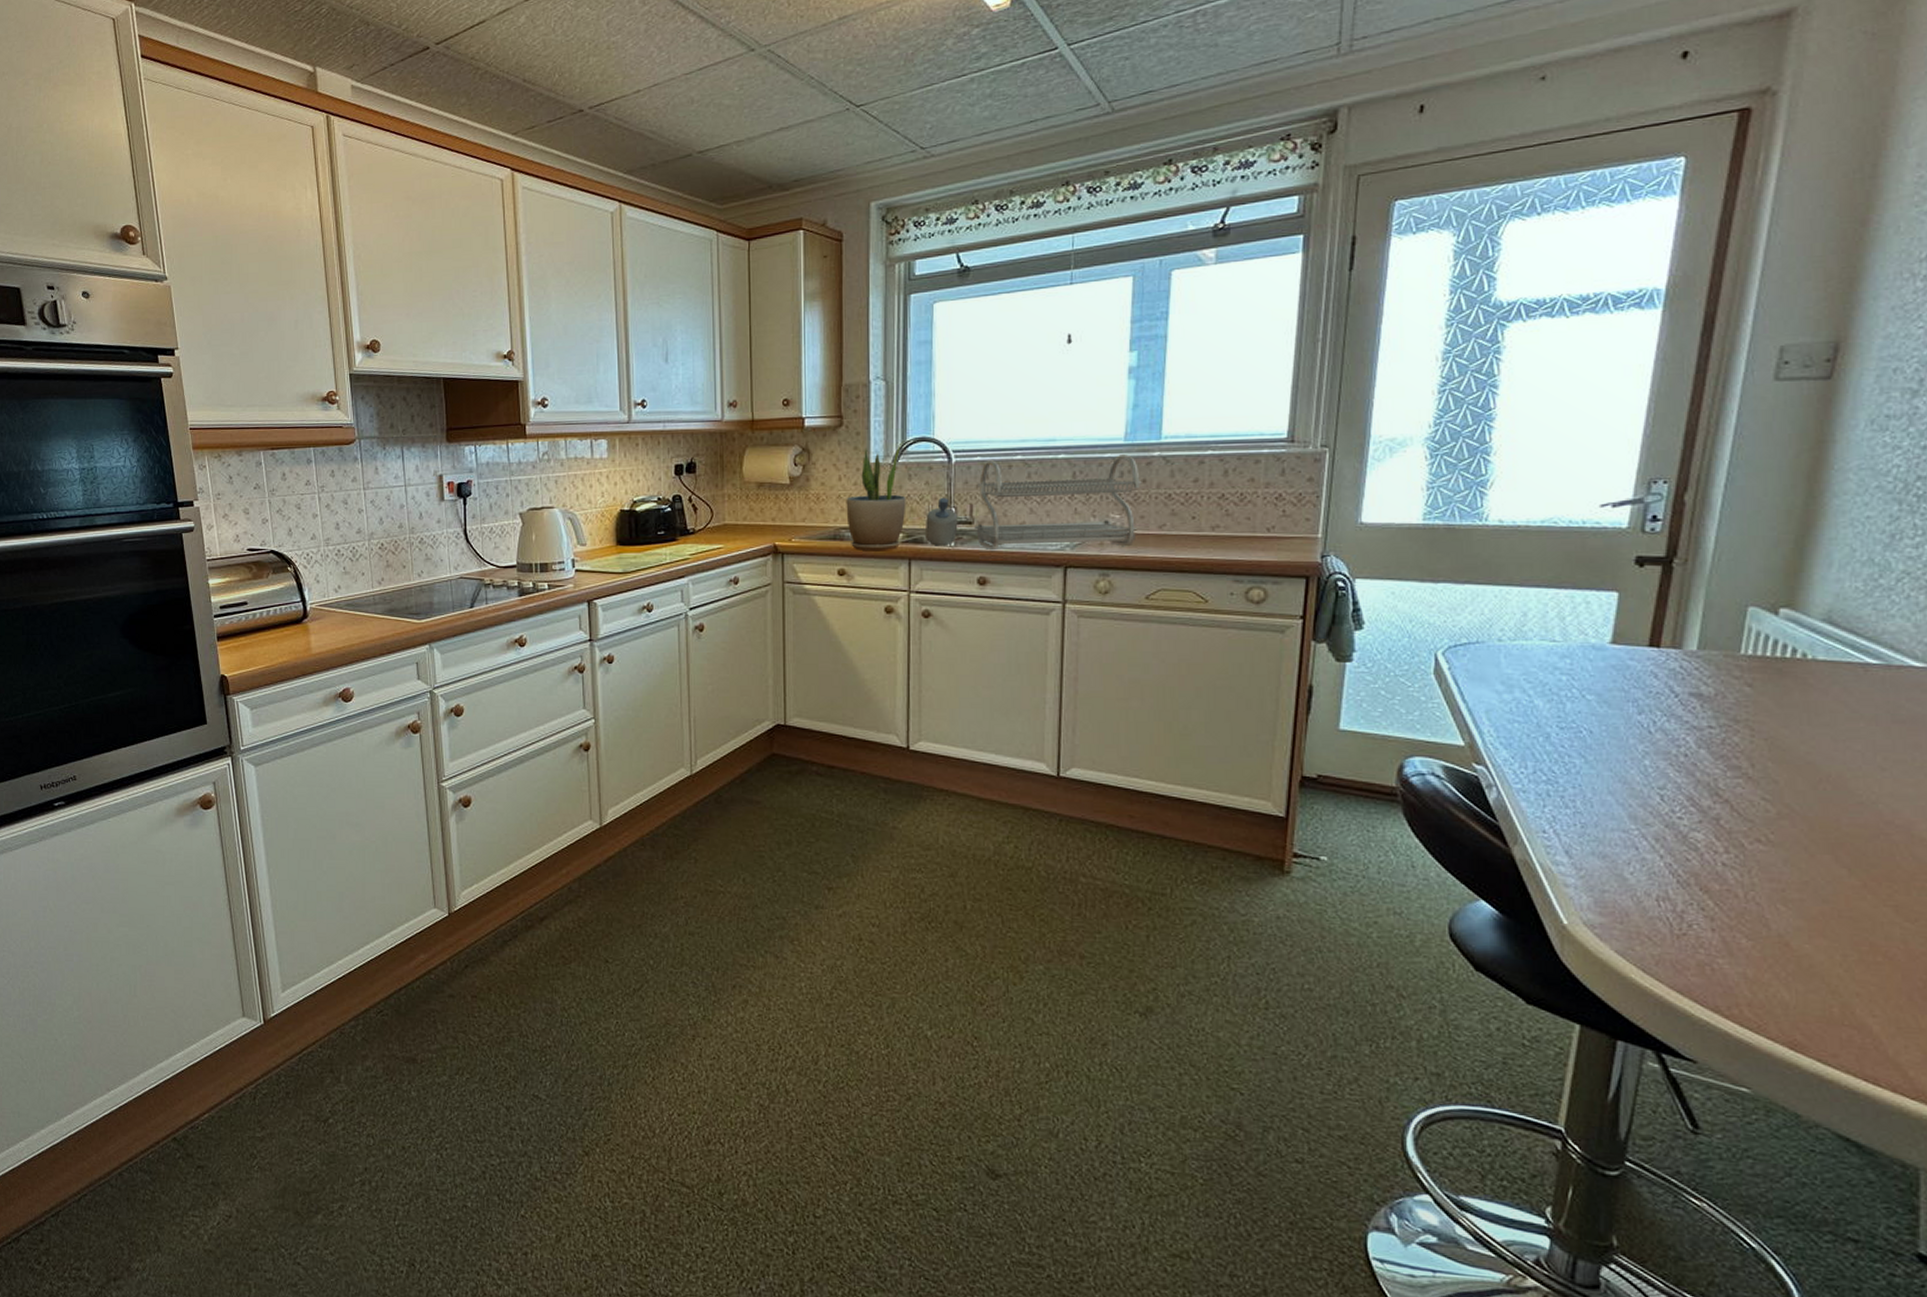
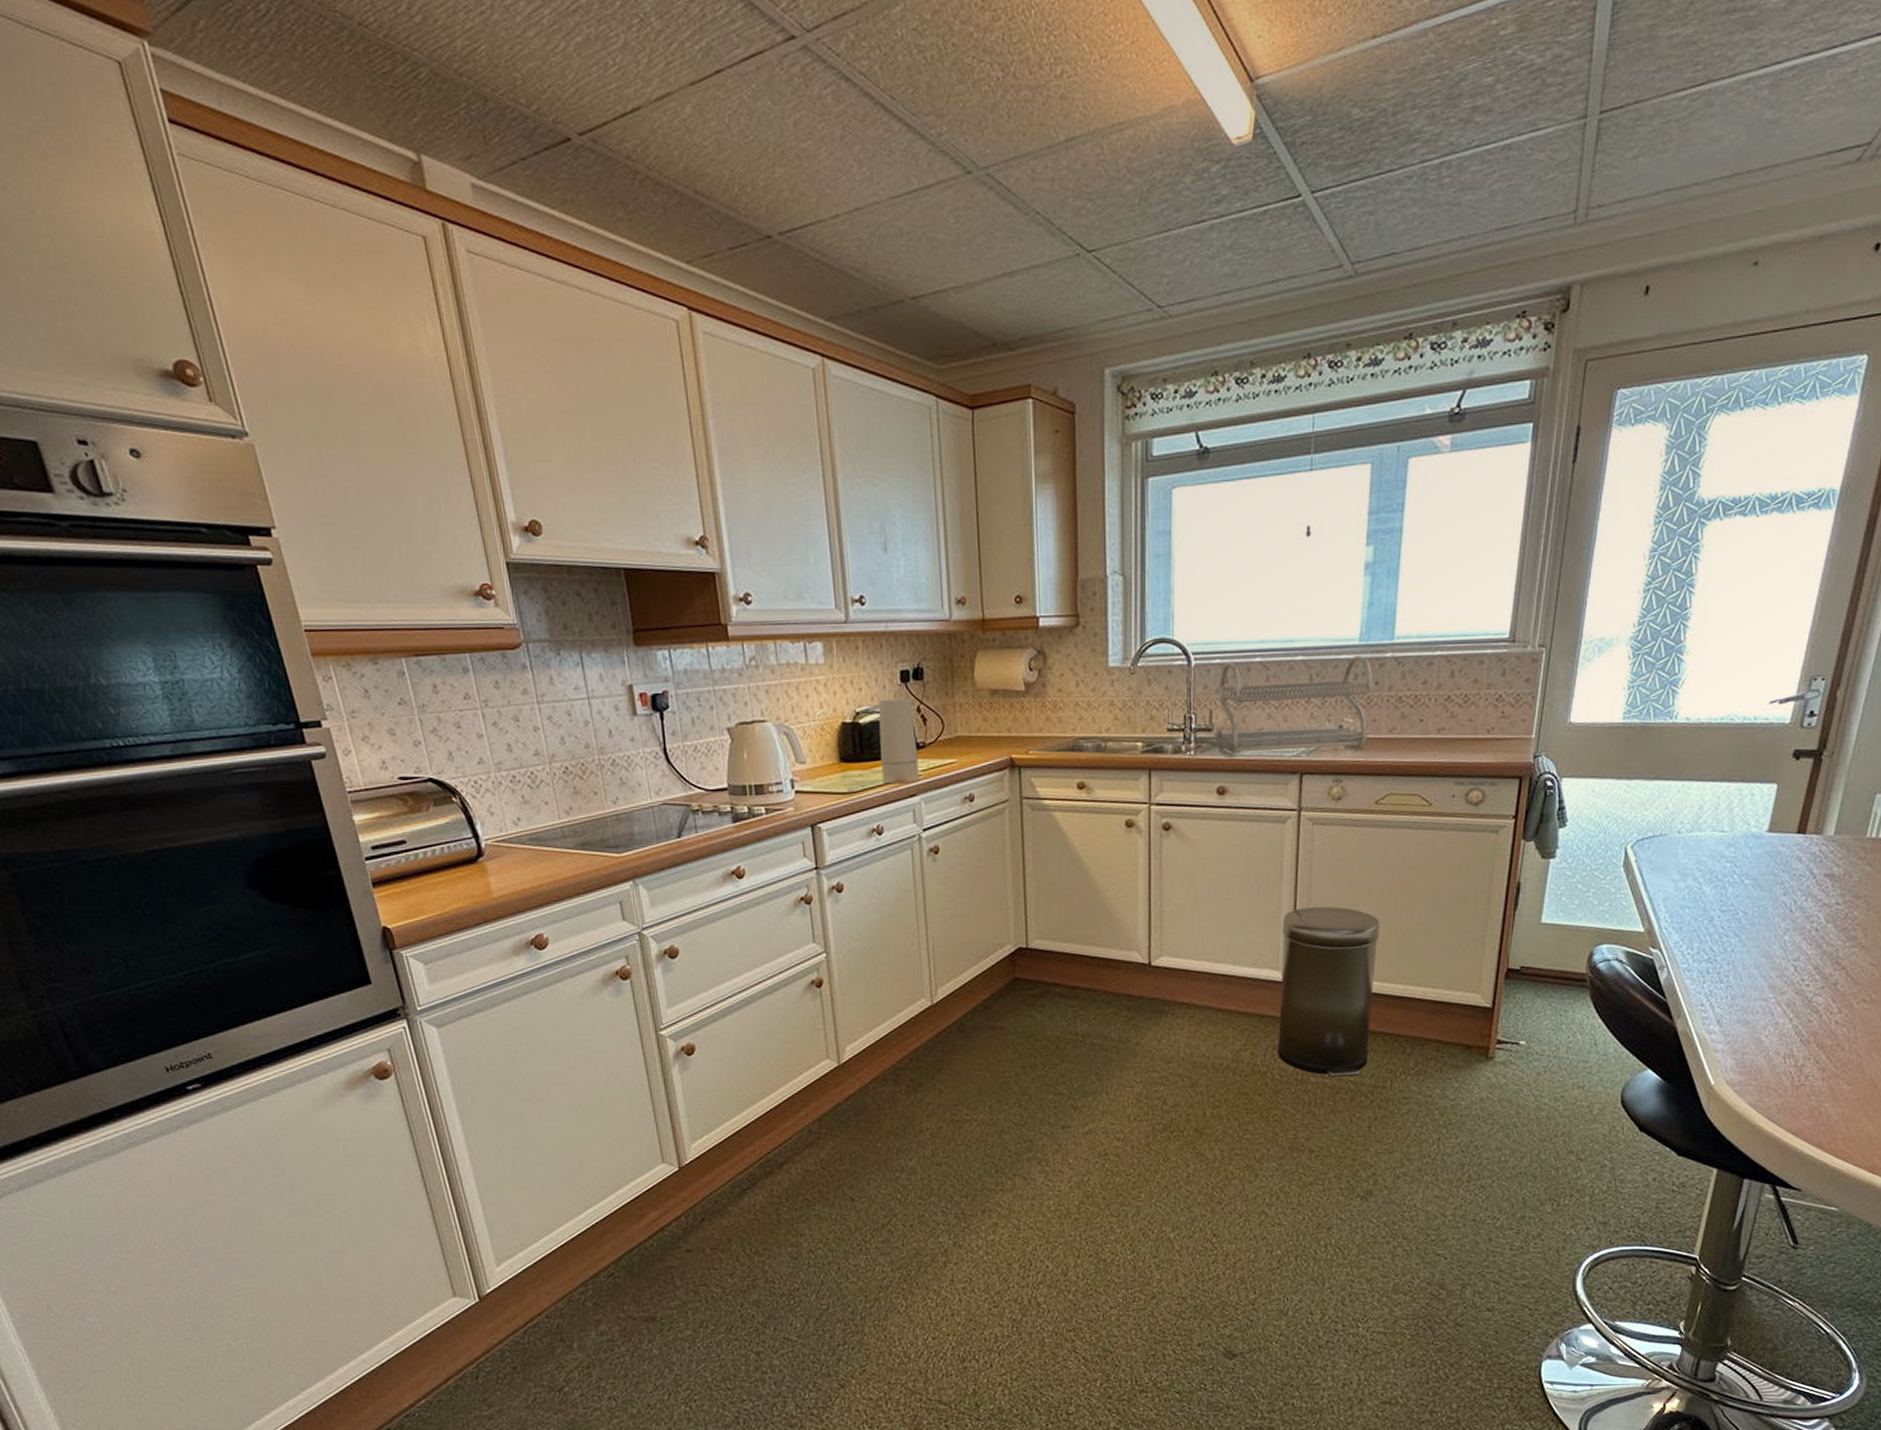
canister: none [654,489,688,566] -> present [878,698,919,785]
potted plant: present [846,441,906,552] -> none [1084,642,1146,763]
soap dispenser: present [924,497,958,546] -> none [1164,703,1198,755]
pedal bin: none [1044,699,1154,881] -> present [1278,906,1380,1078]

